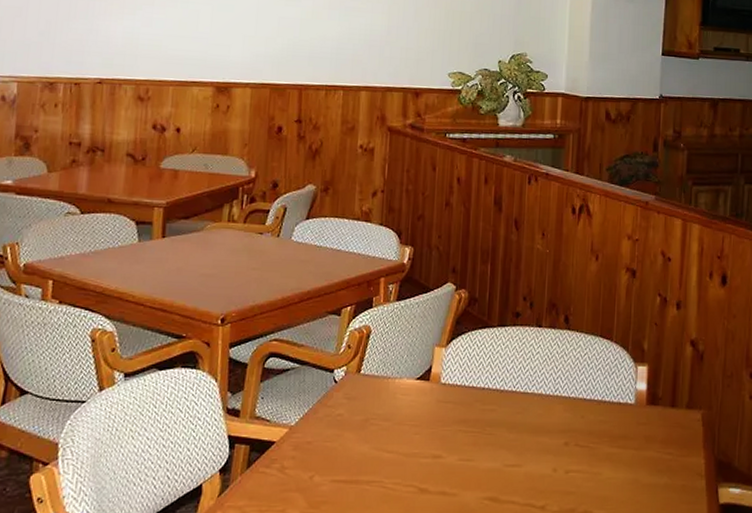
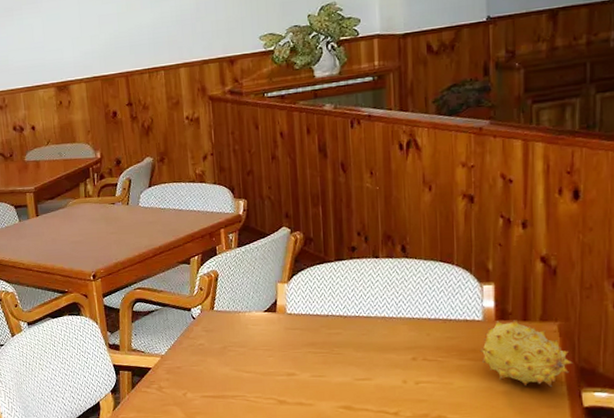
fruit: none [629,405,713,480] -> present [479,320,573,387]

